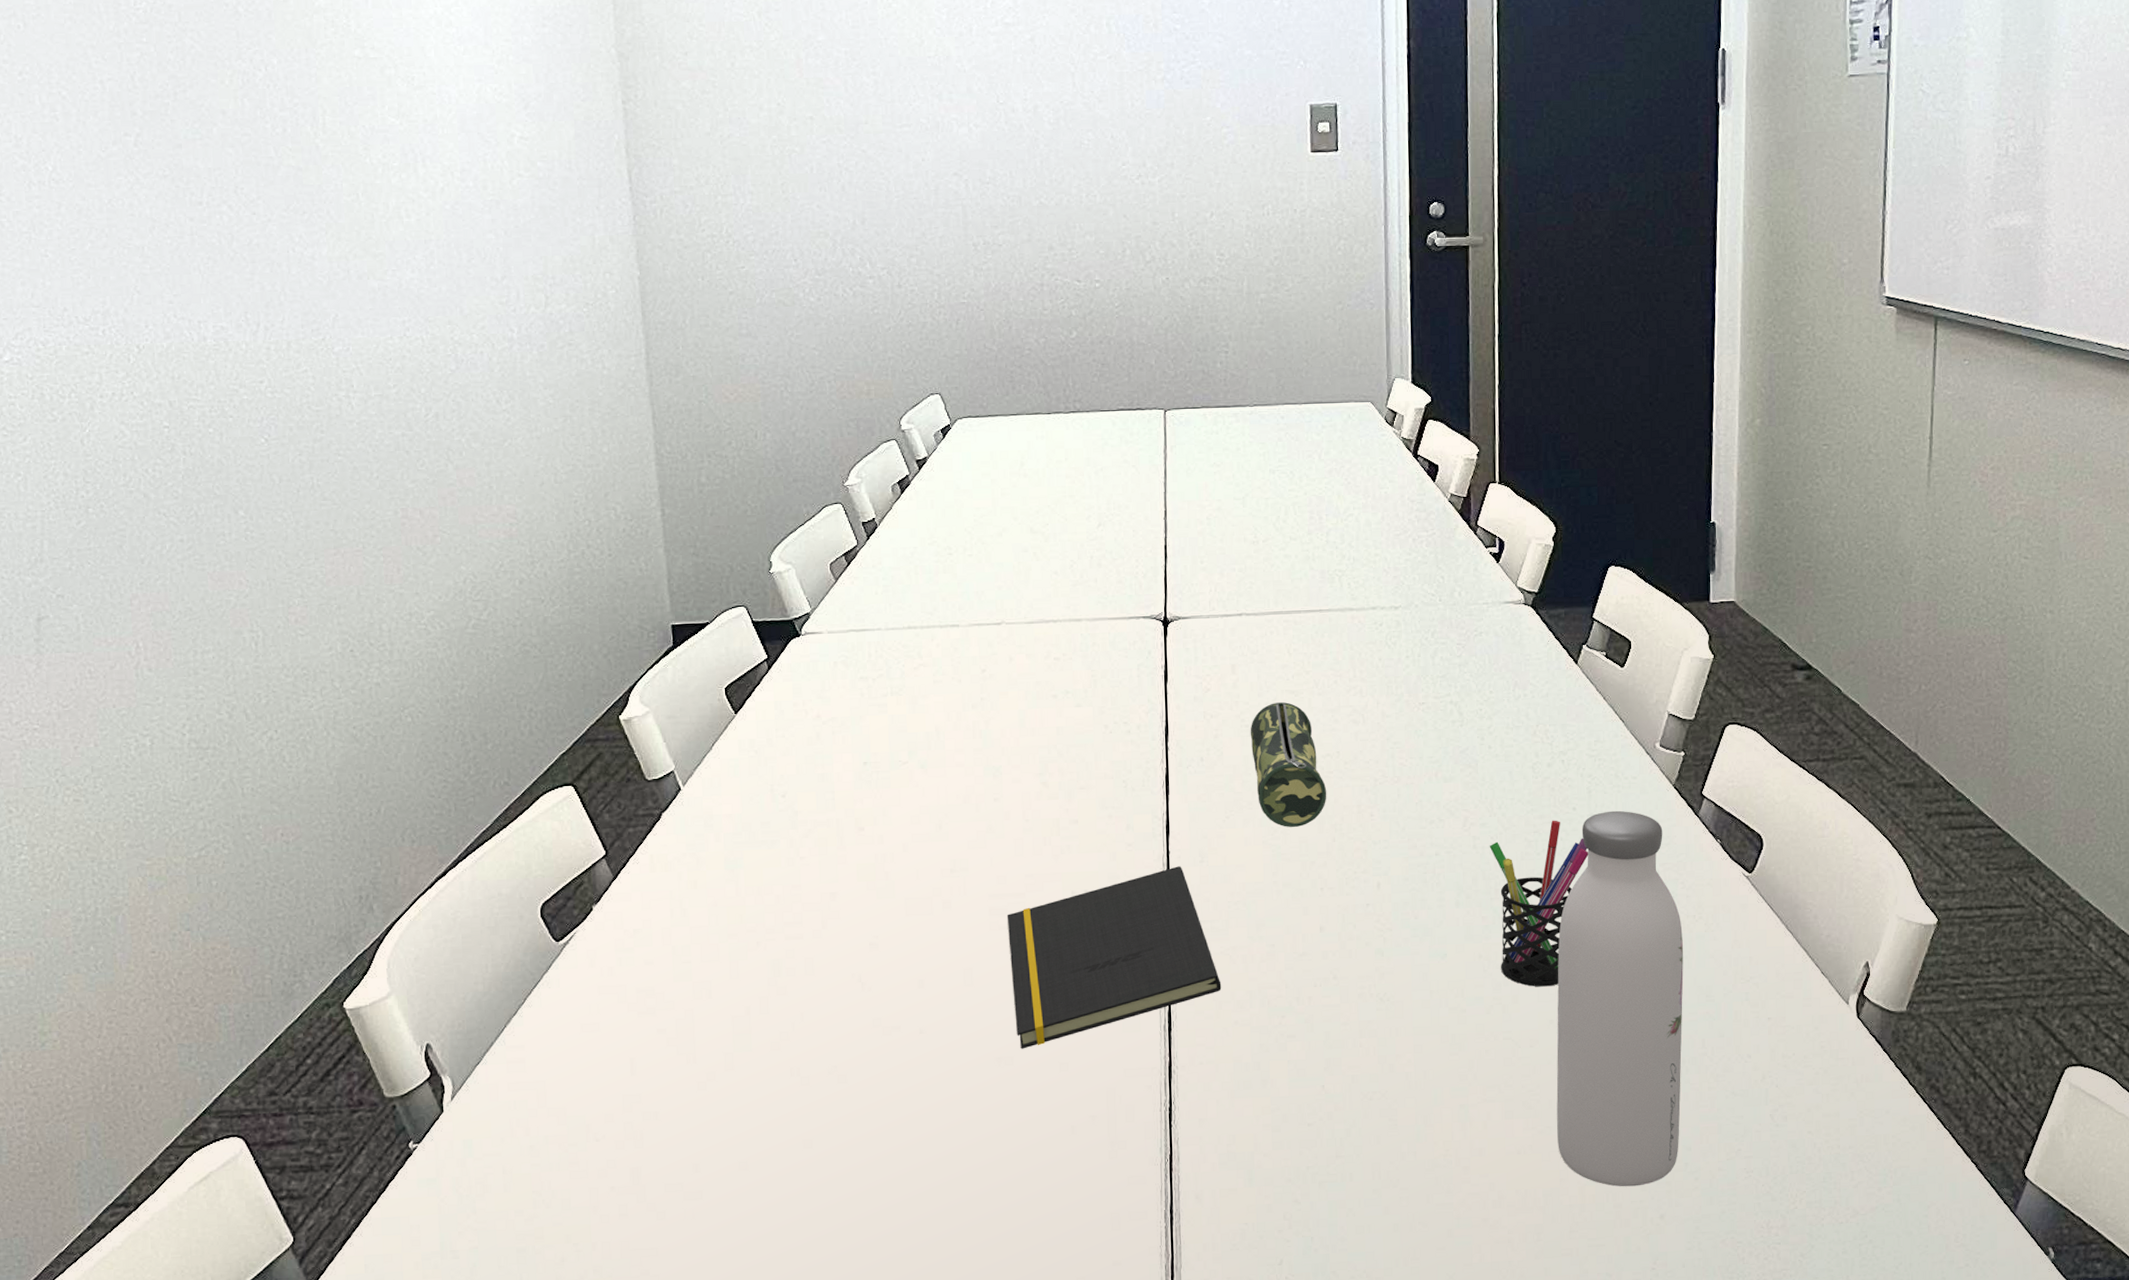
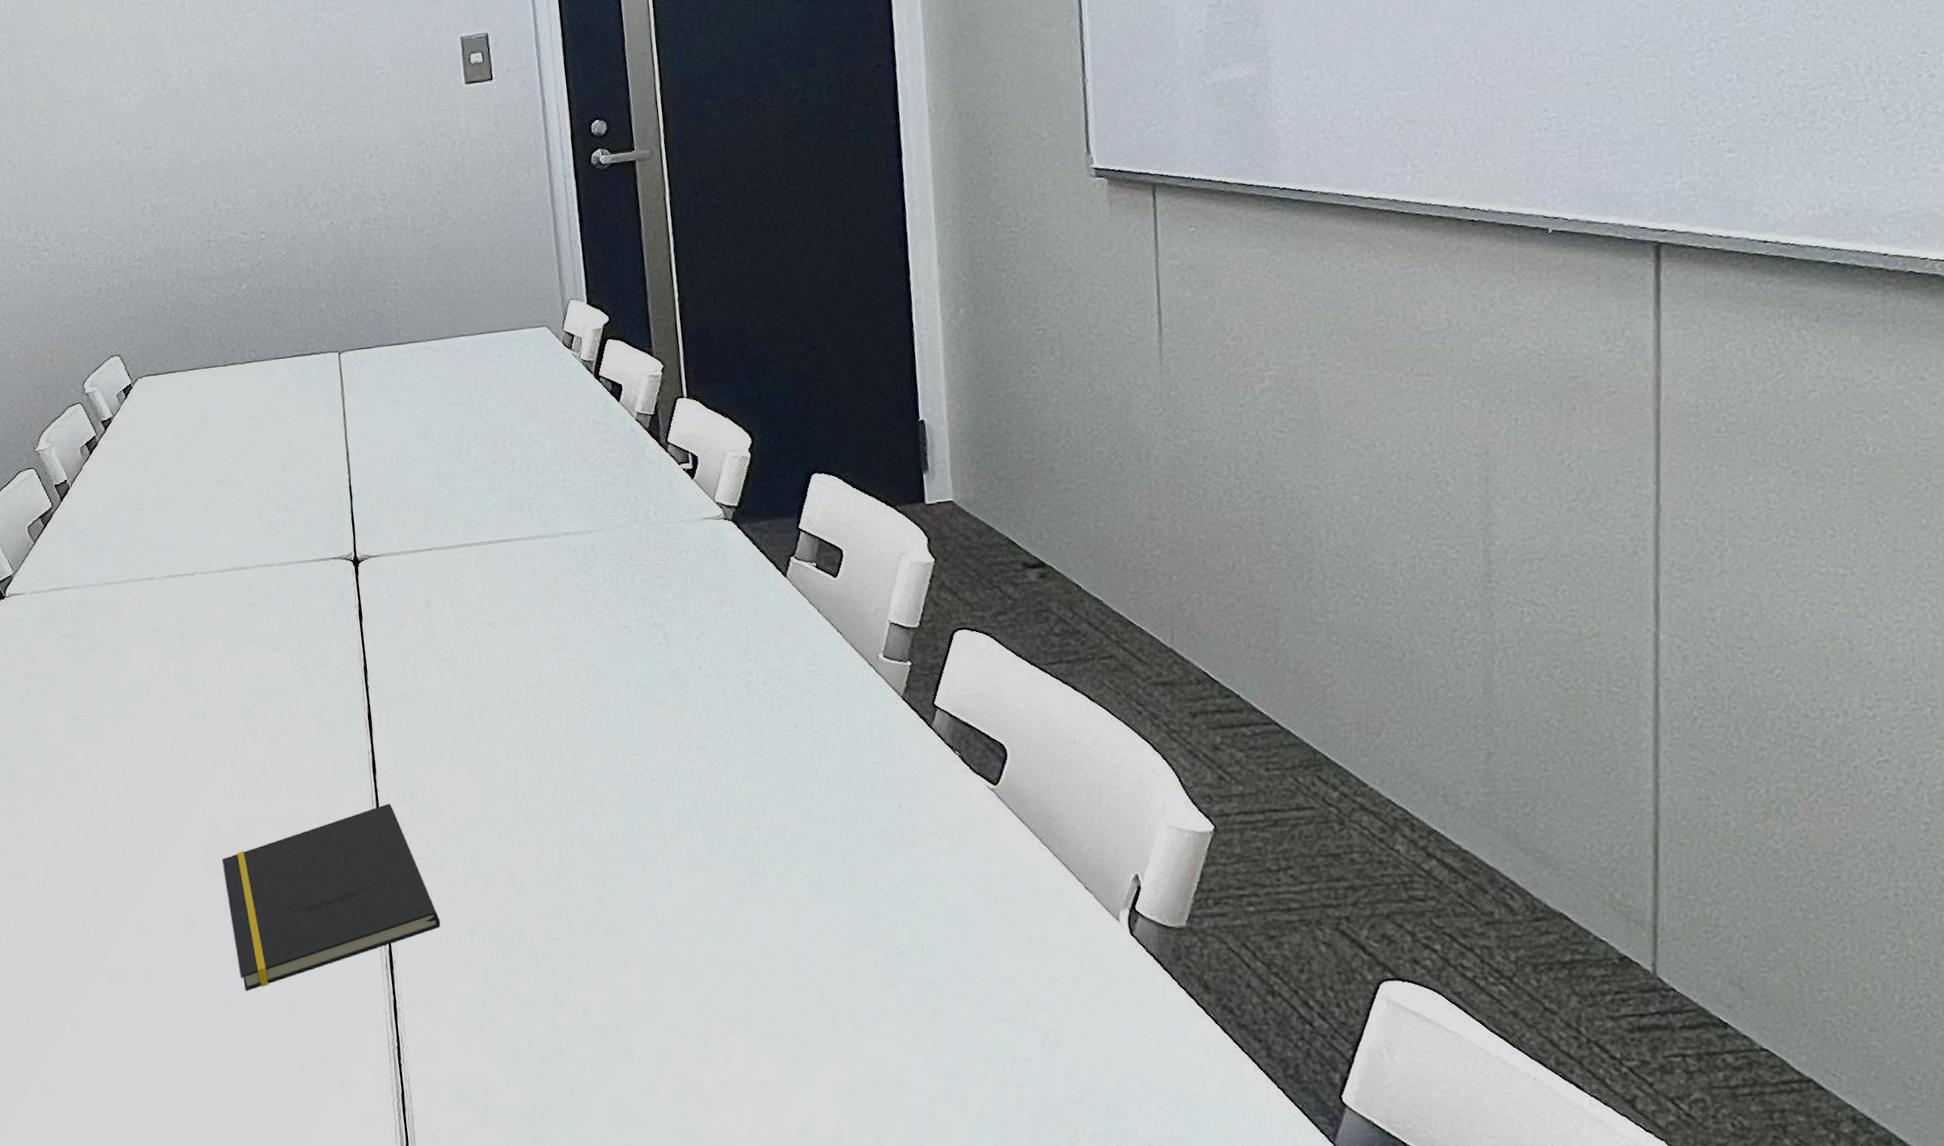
pencil case: present [1250,702,1327,827] -> none [449,634,534,760]
pen holder: present [1489,820,1589,987] -> none [707,739,815,913]
water bottle: present [1556,810,1684,1187] -> none [790,726,941,1120]

